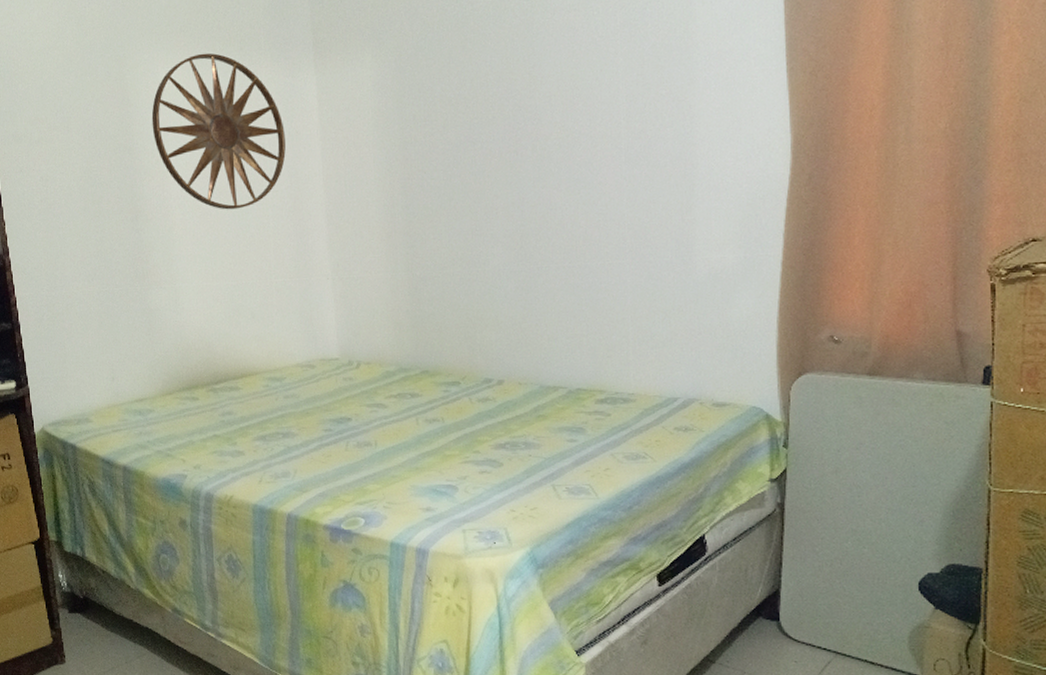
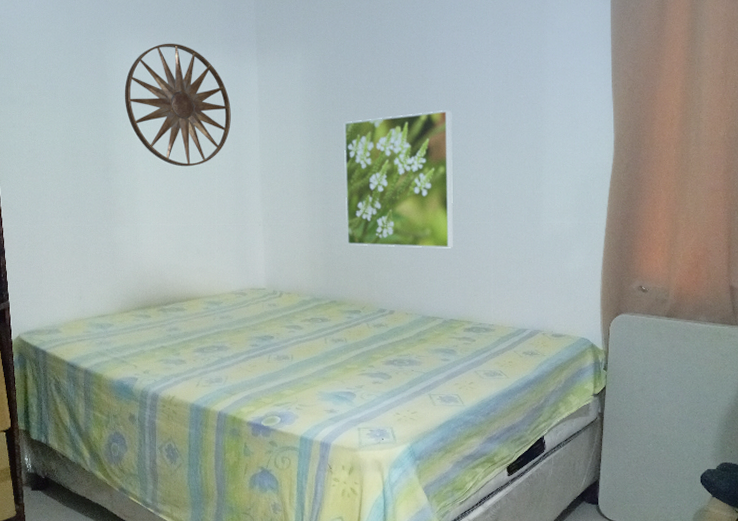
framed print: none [429,117,578,299] -> present [343,110,453,248]

